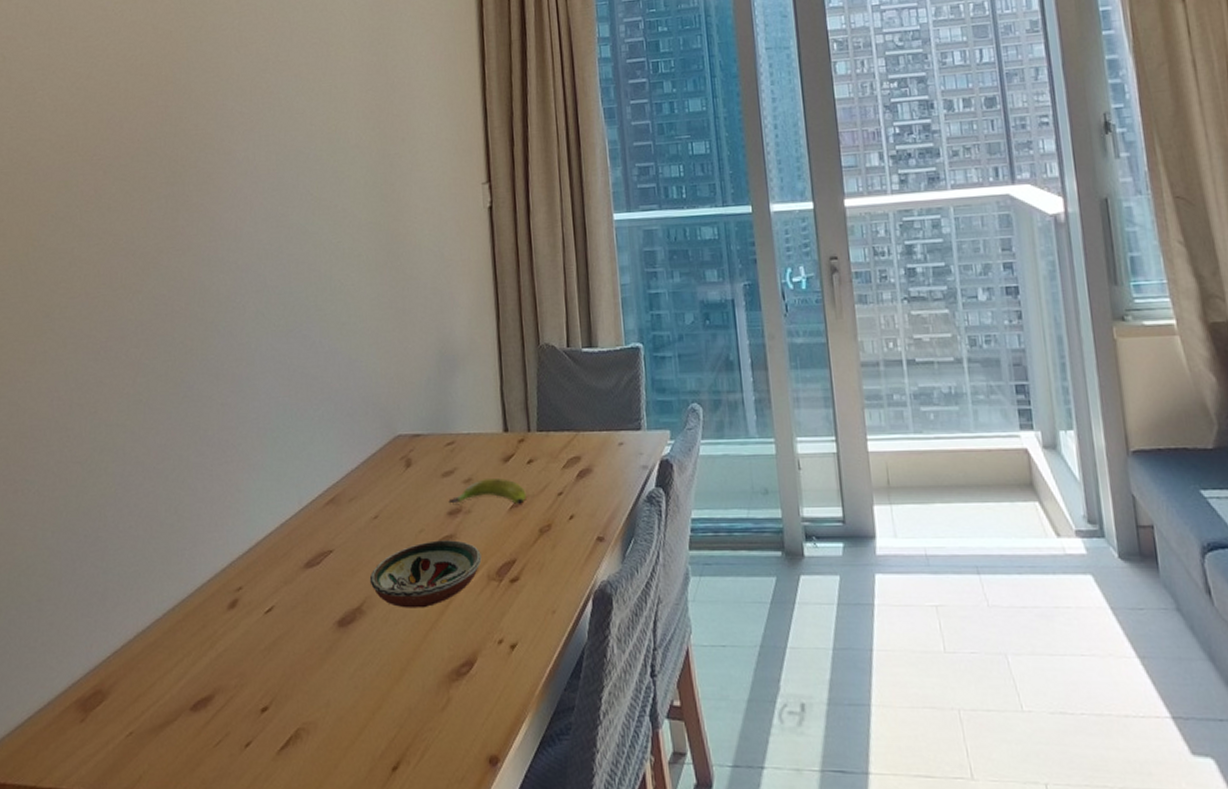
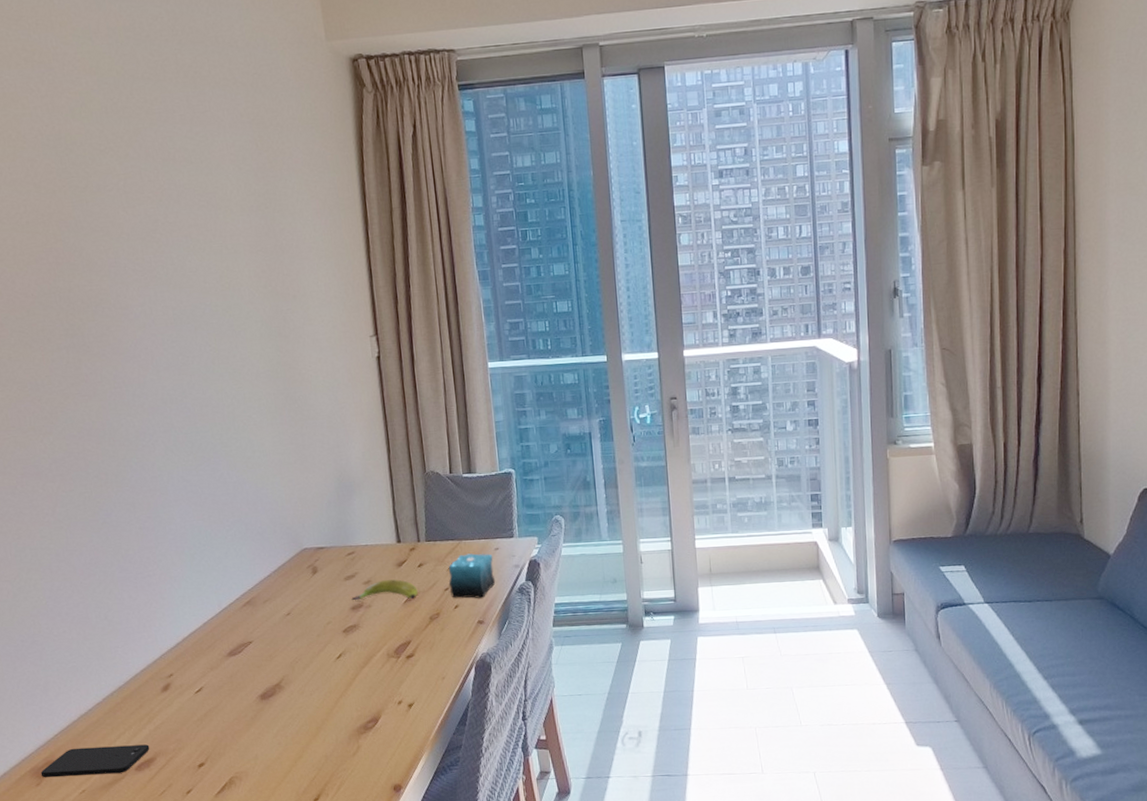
smartphone: none [87,676,209,713] -> present [40,744,150,778]
decorative bowl: present [369,540,482,608] -> none [285,628,382,683]
candle: none [563,449,619,507] -> present [449,553,496,598]

